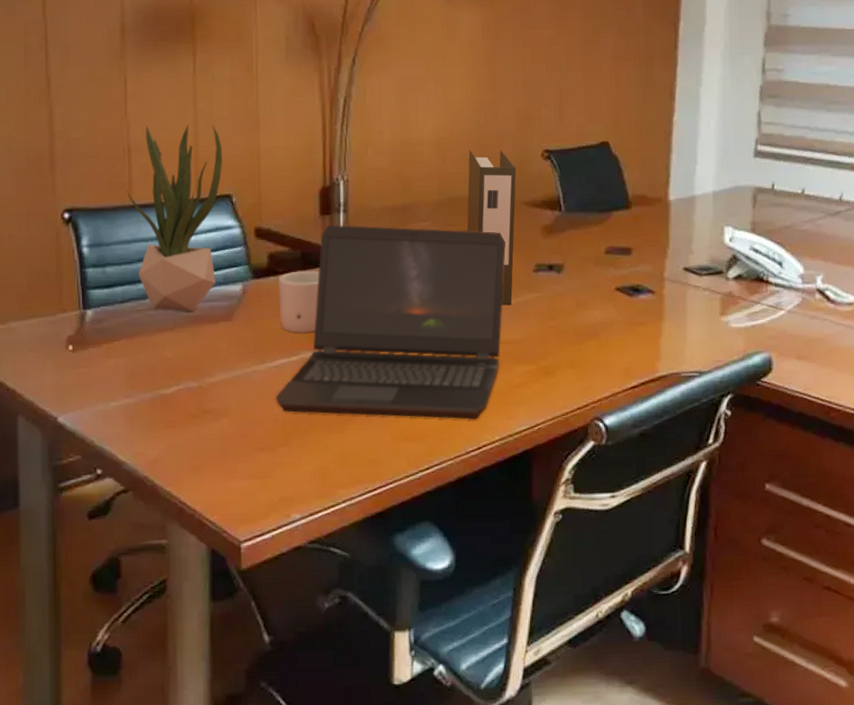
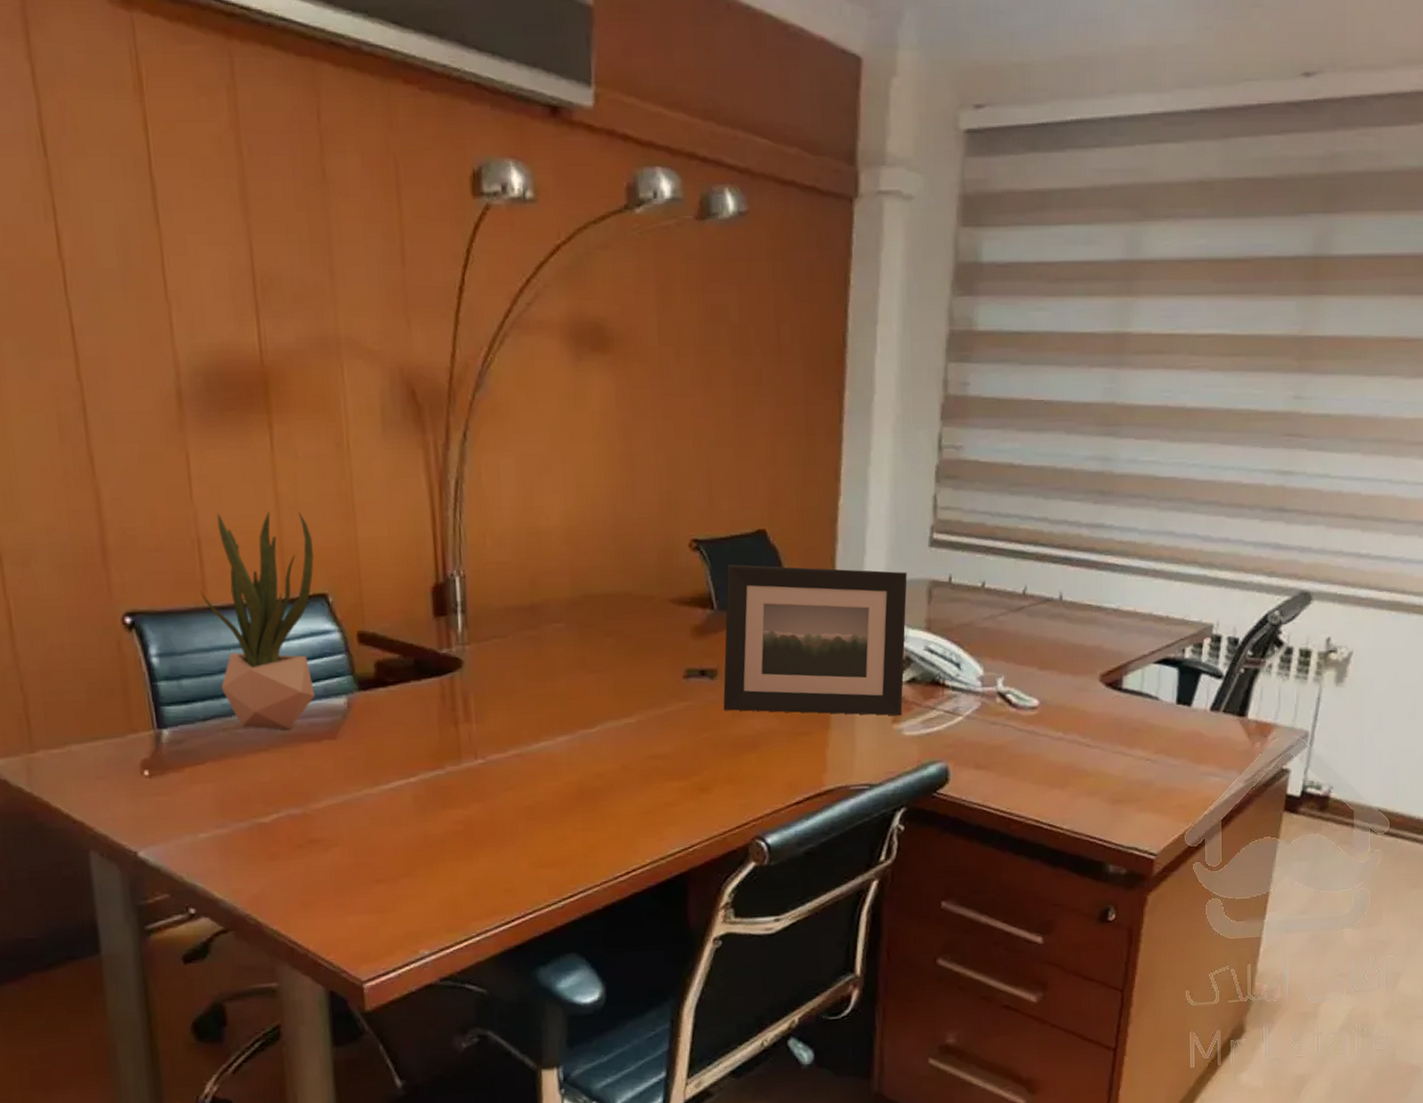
laptop computer: present [275,224,506,420] -> none [393,627,651,842]
mug: present [278,270,320,333] -> none [389,680,437,751]
binder: present [466,149,517,306] -> none [605,539,661,717]
picture frame: none [568,172,734,309] -> present [723,564,907,716]

